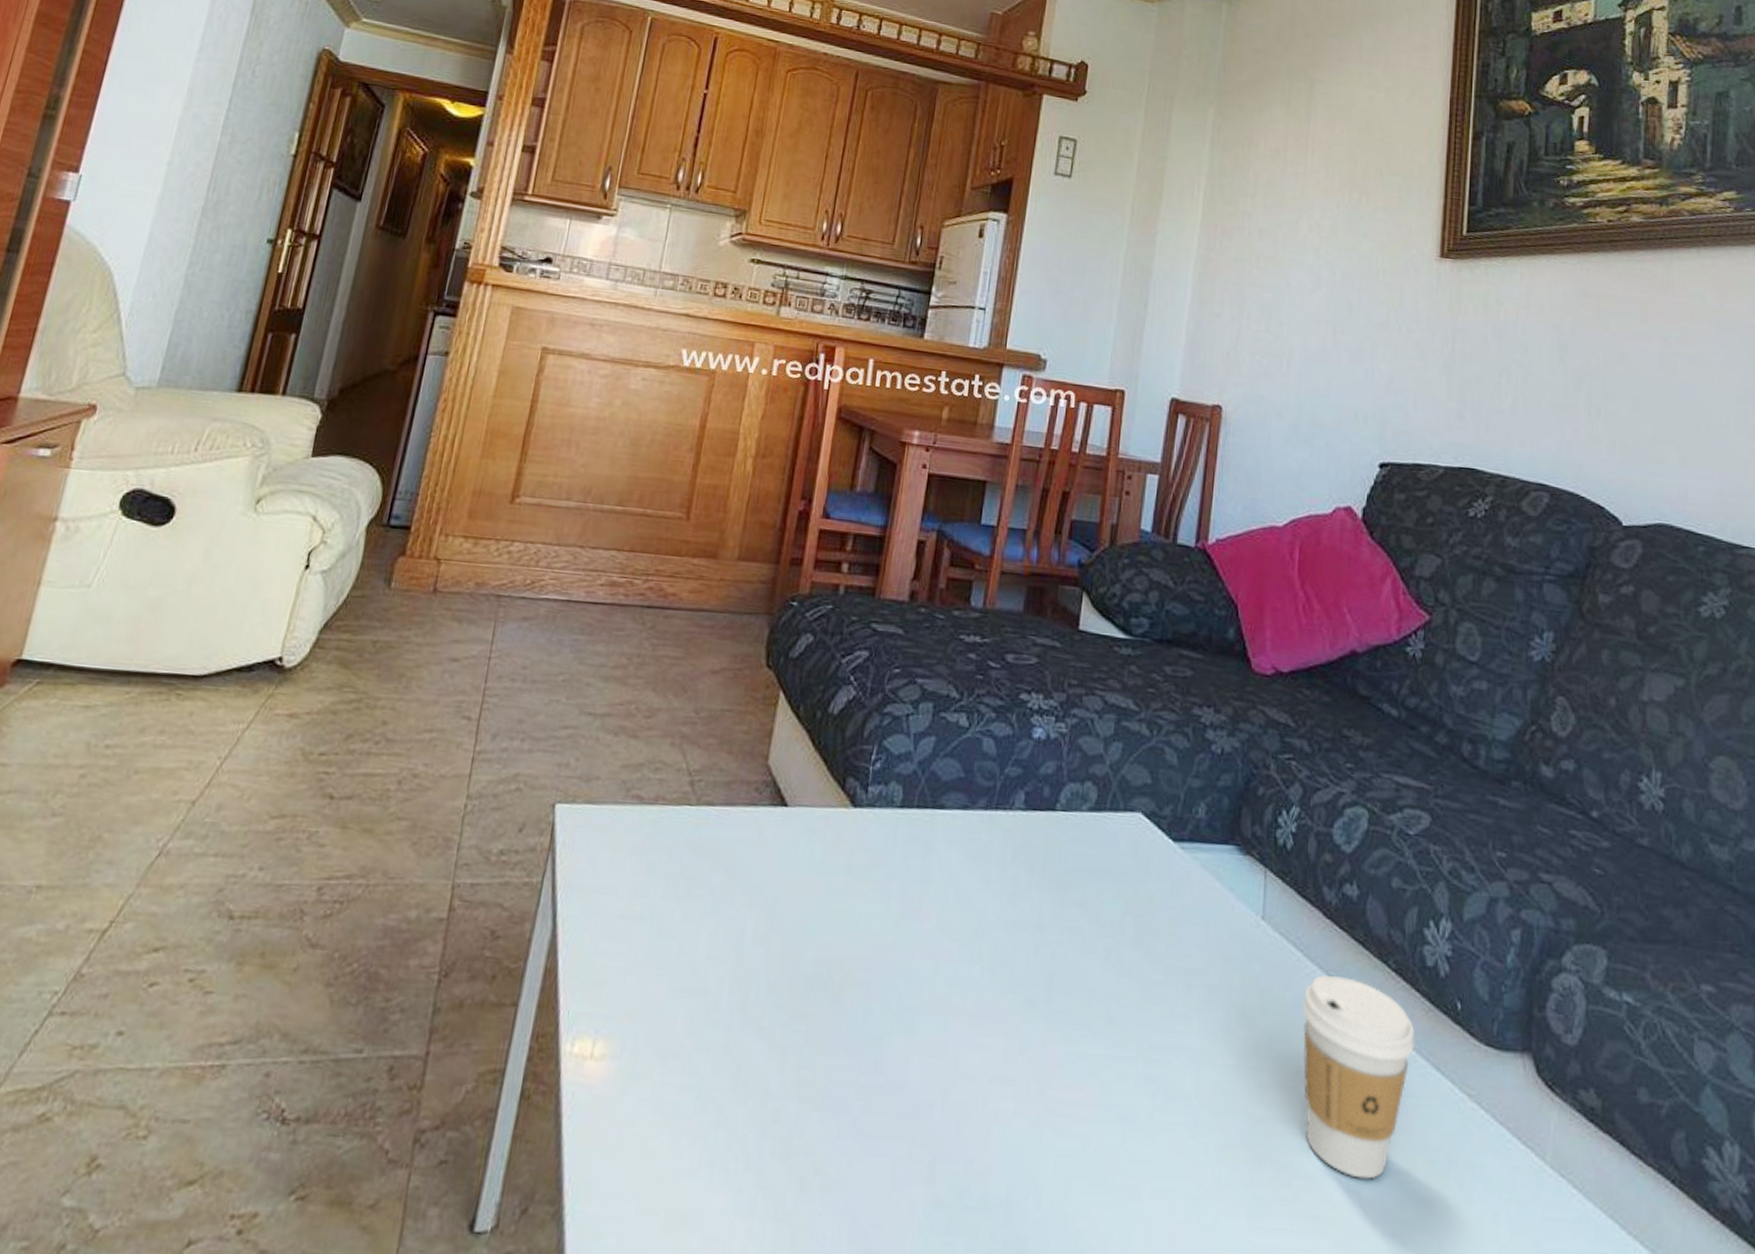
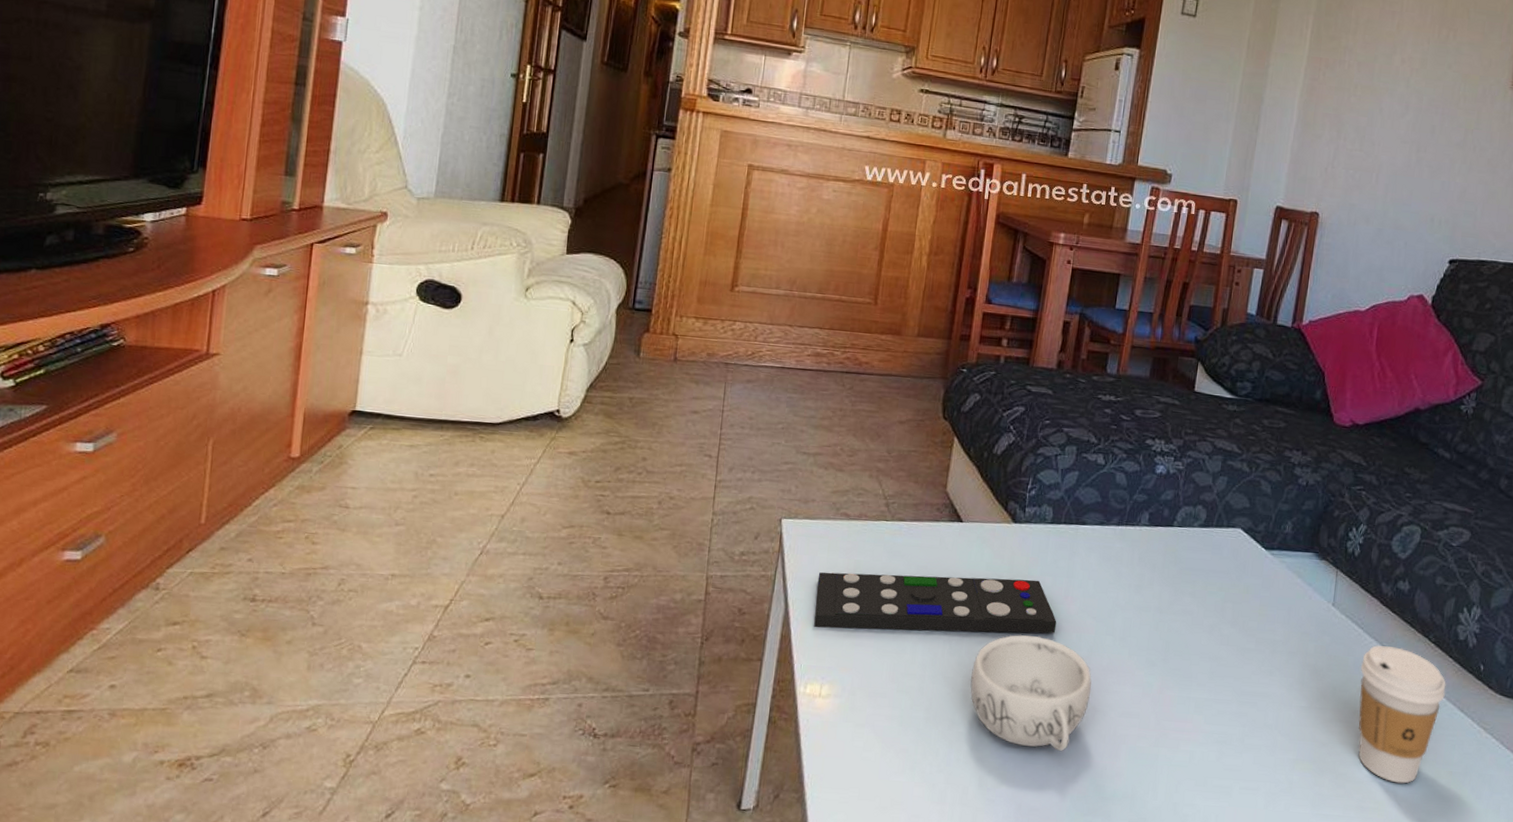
remote control: none [589,877,907,962] -> present [814,572,1057,634]
decorative bowl: none [792,964,953,1136] -> present [970,634,1092,751]

